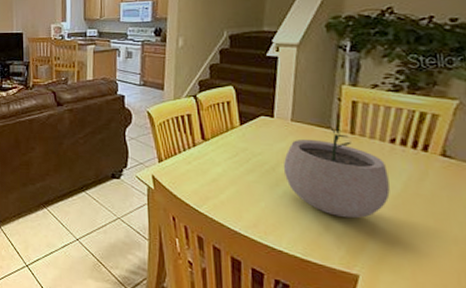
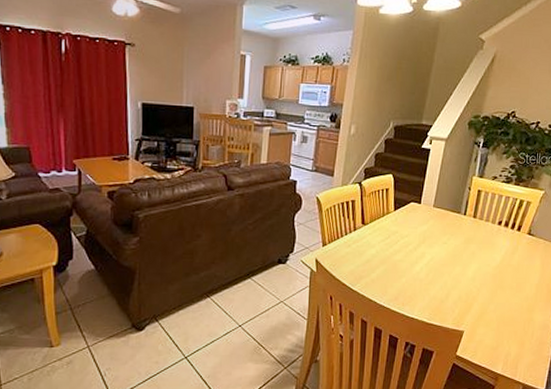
plant pot: present [283,126,390,219] -> none [422,211,494,287]

